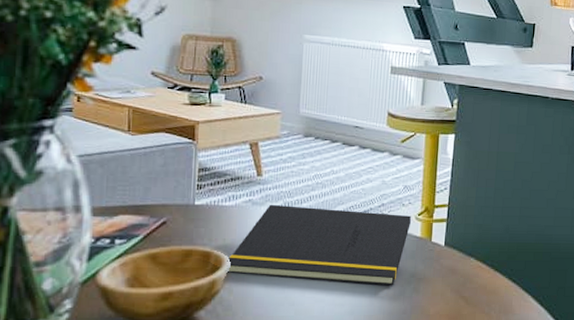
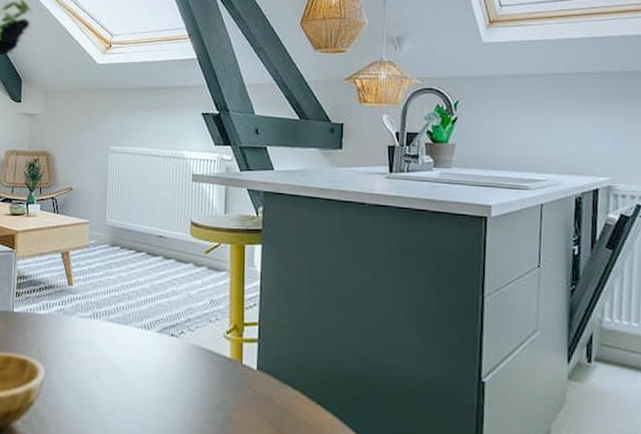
notepad: present [225,204,411,286] -> none [39,314,219,412]

